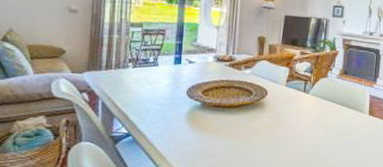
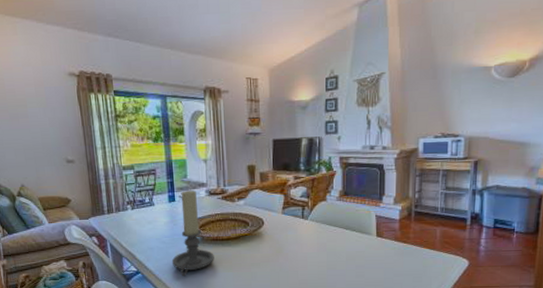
candle holder: none [167,53,214,141] -> present [171,189,214,276]

